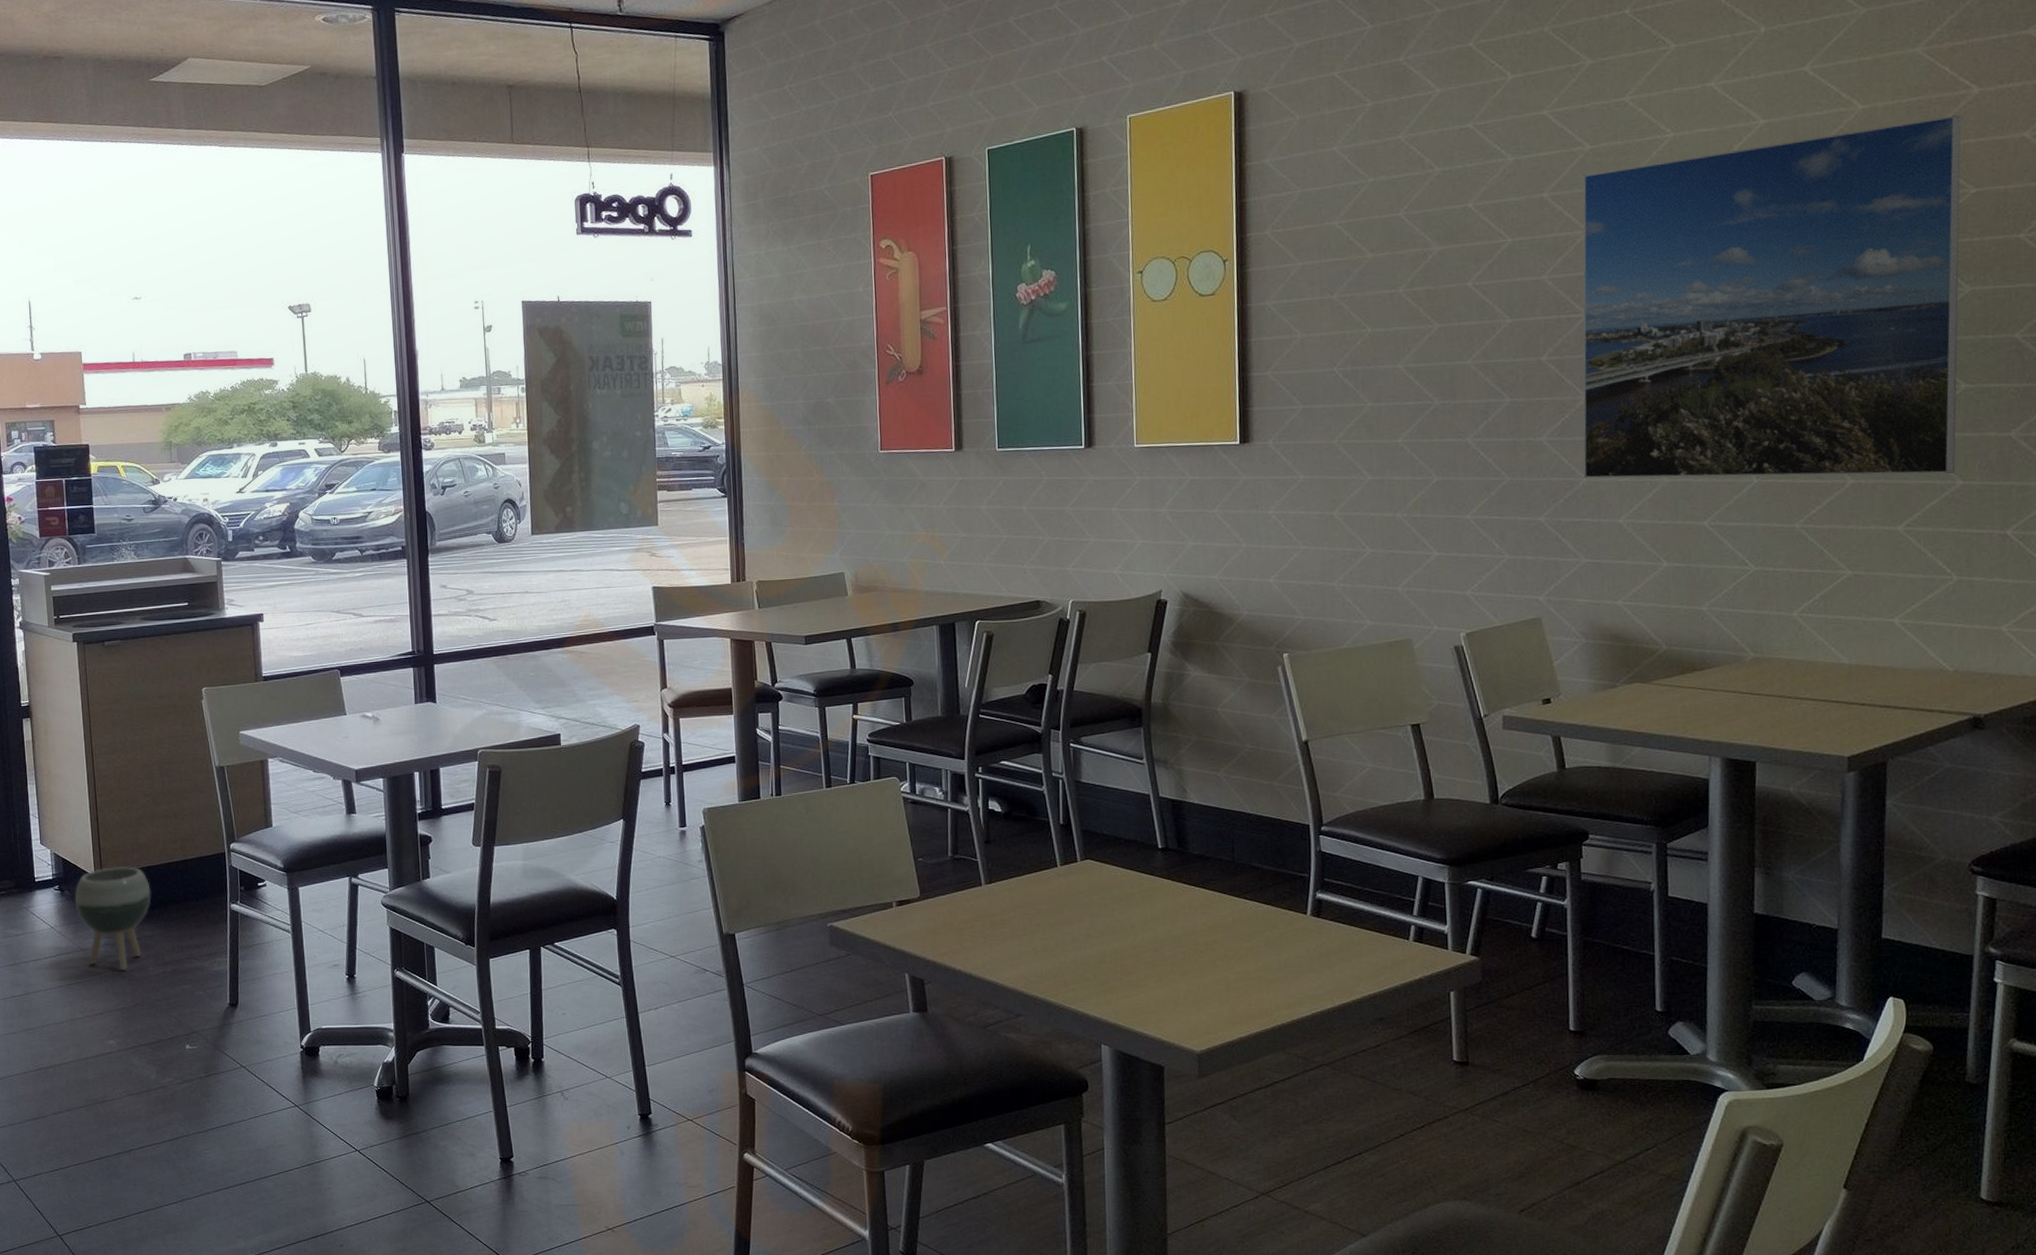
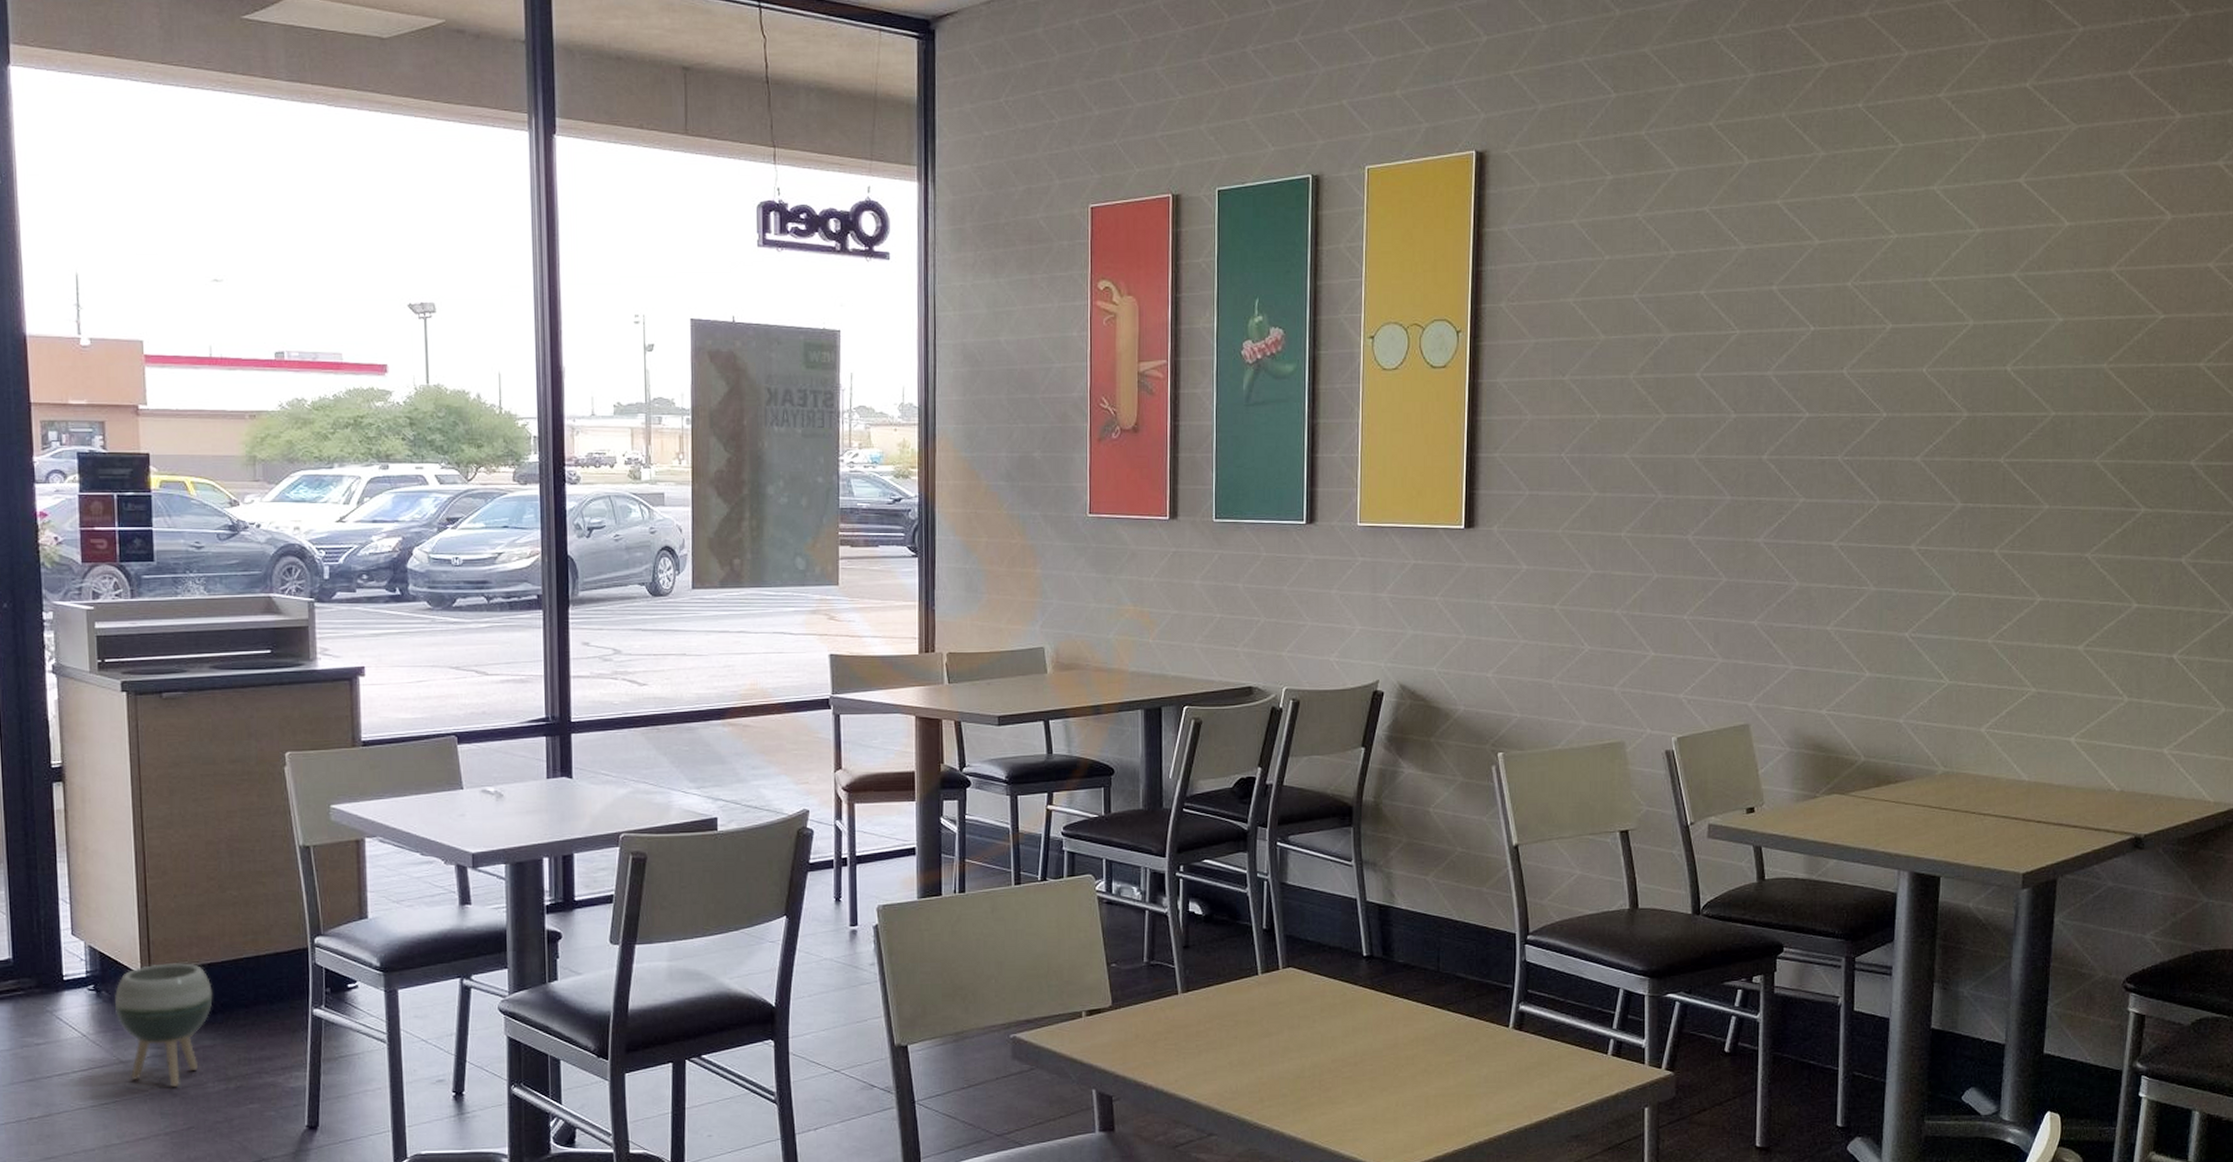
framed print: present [1582,115,1962,479] -> none [1796,240,2155,596]

